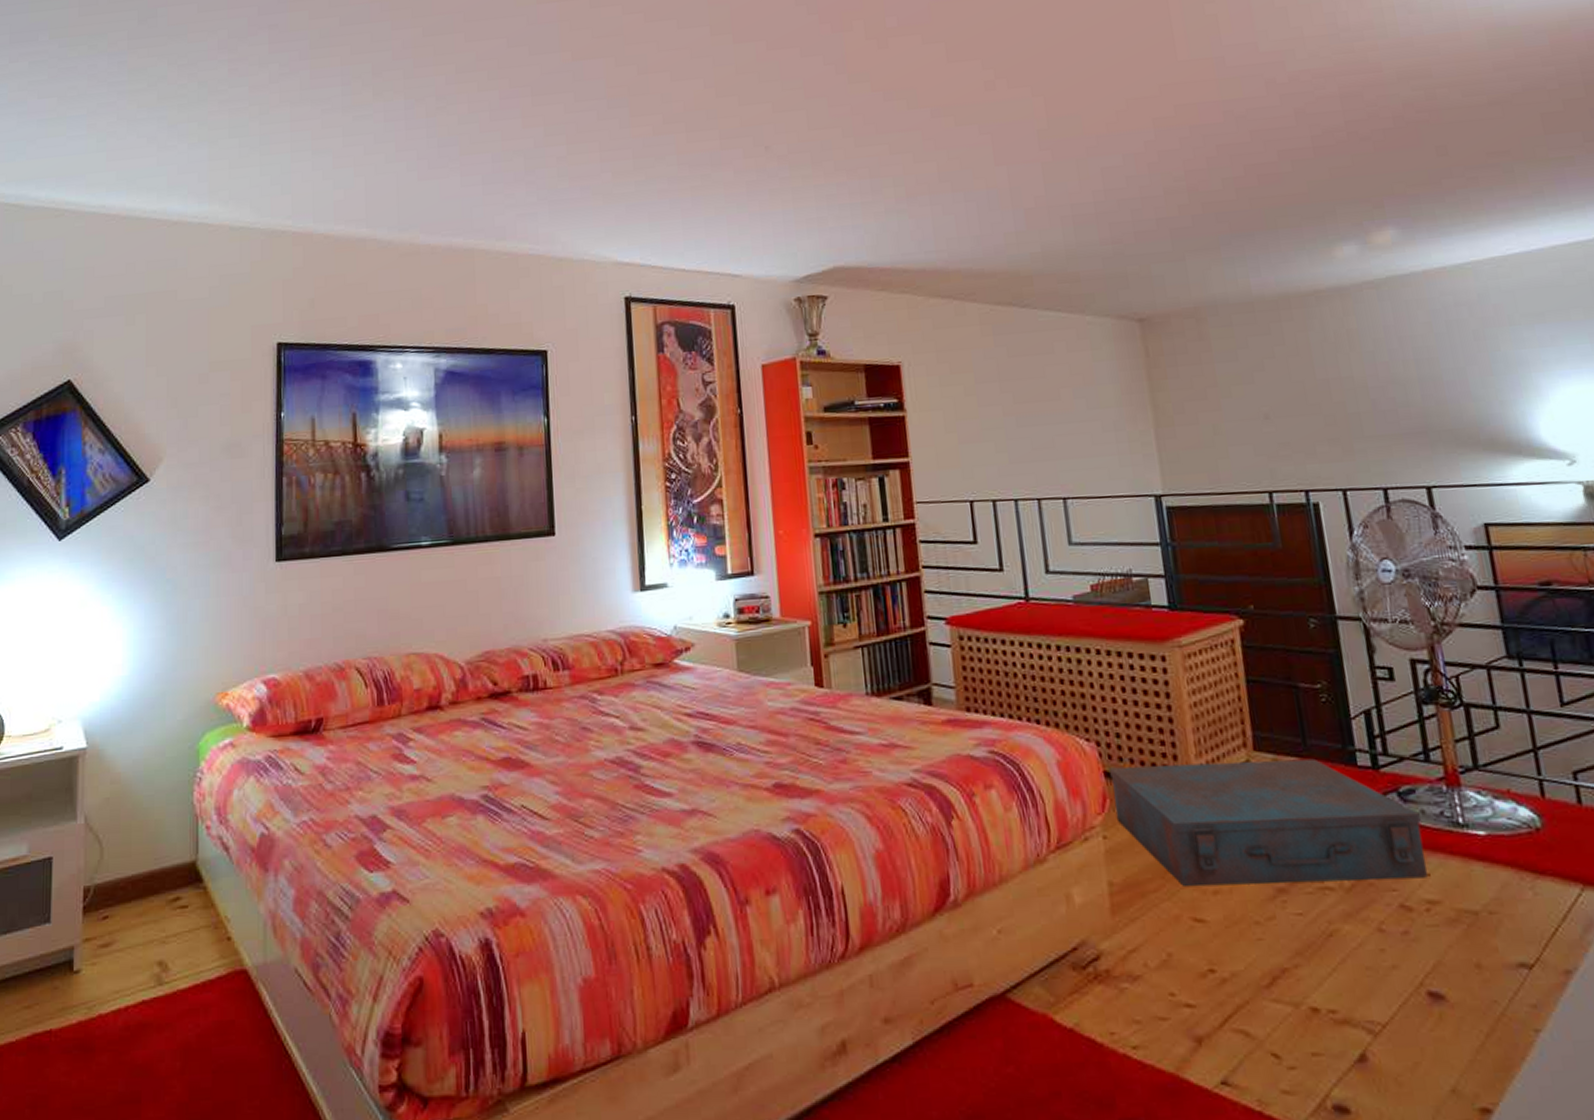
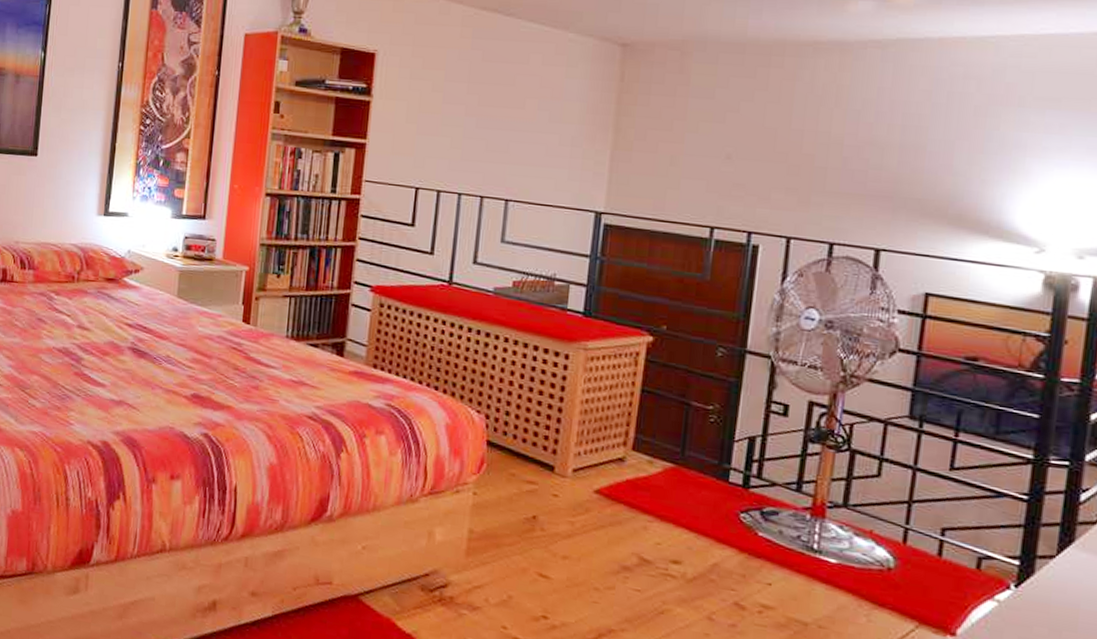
suitcase: present [1109,758,1428,886] -> none [489,438,777,586]

